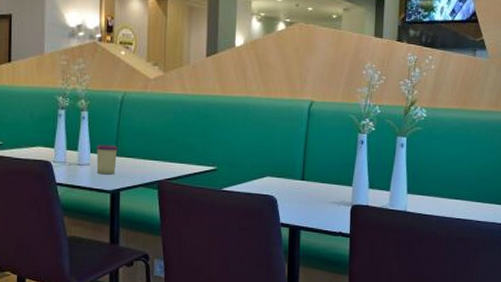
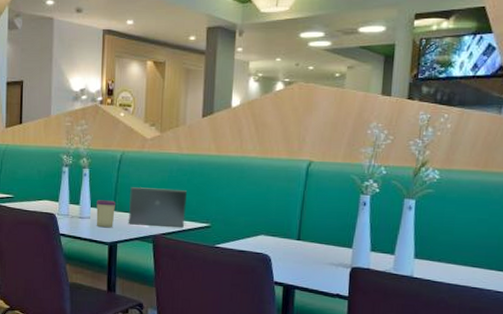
laptop: none [131,130,192,172] -> present [128,187,187,228]

